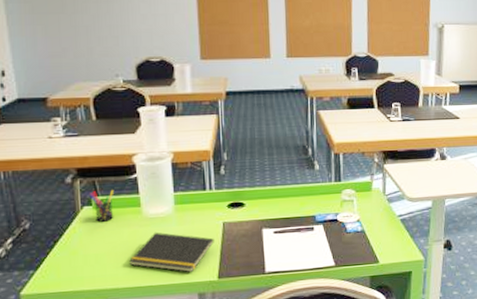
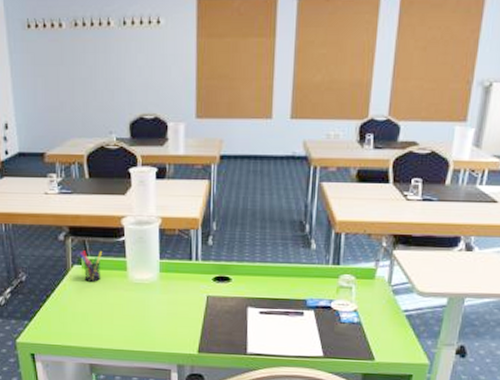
notepad: present [129,232,214,273] -> none [113,297,197,343]

